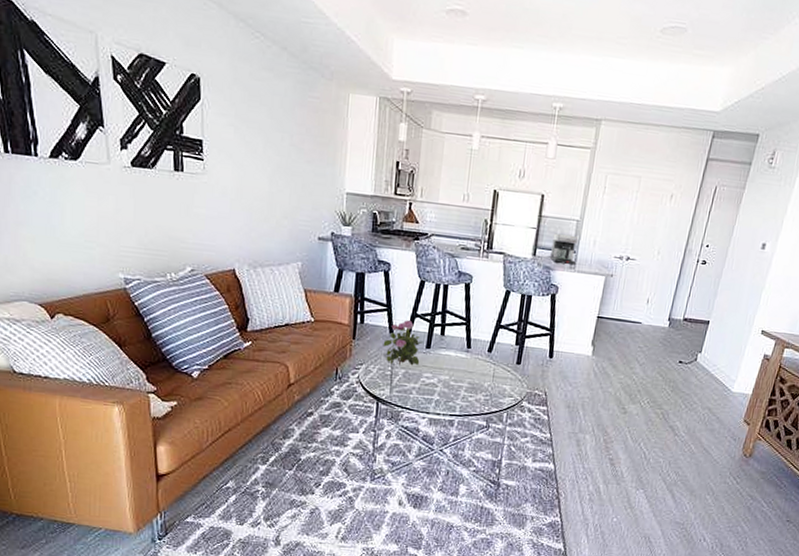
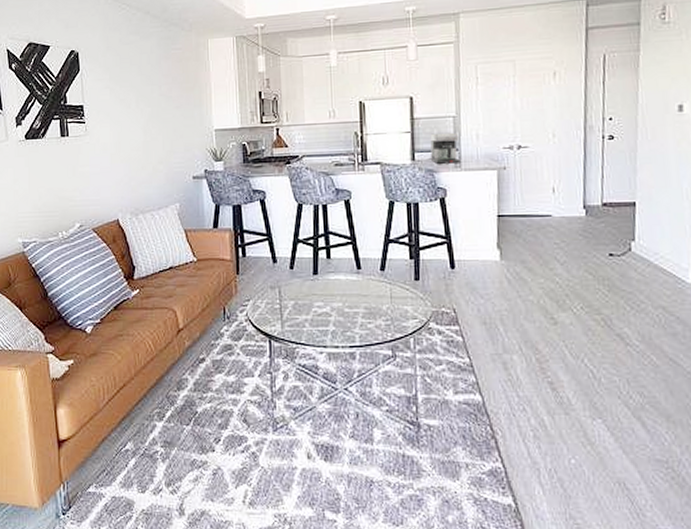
flower bouquet: present [383,320,423,366] -> none [268,247,309,297]

